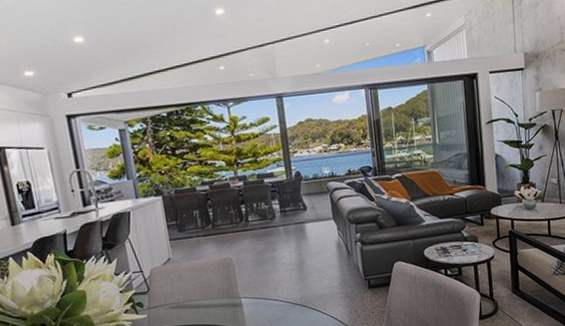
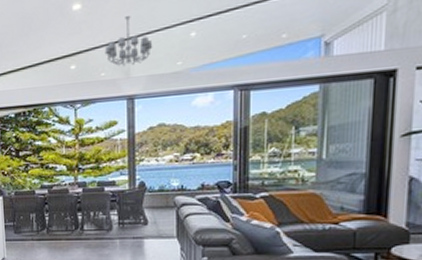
chandelier: none [250,23,294,68] -> present [104,16,153,67]

